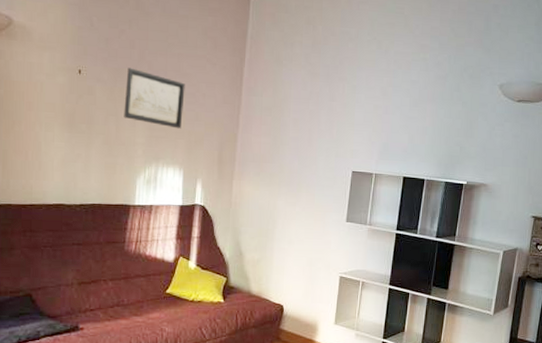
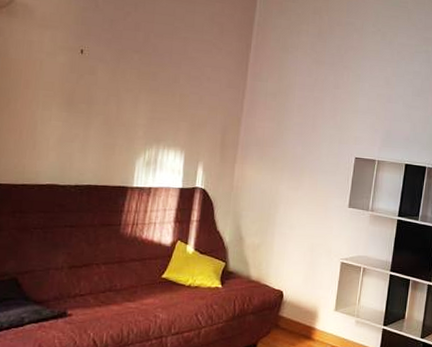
wall art: present [123,67,185,129] -> none [125,49,190,111]

